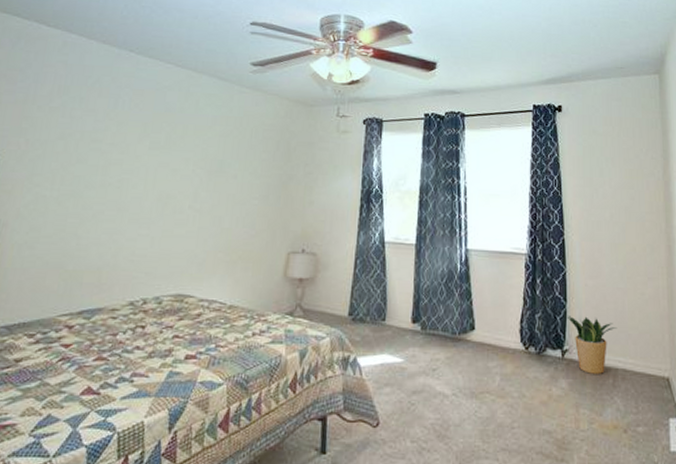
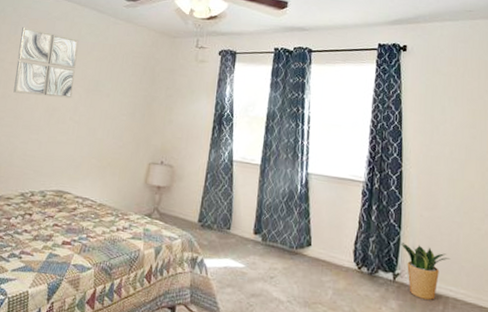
wall art: none [115,99,197,183] -> present [13,26,79,99]

